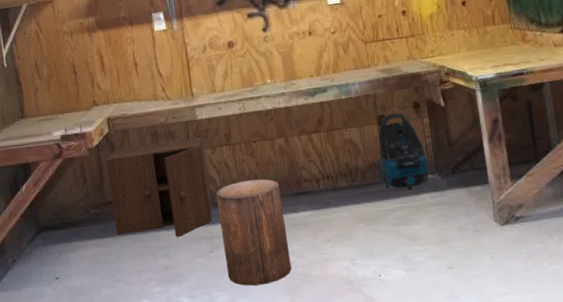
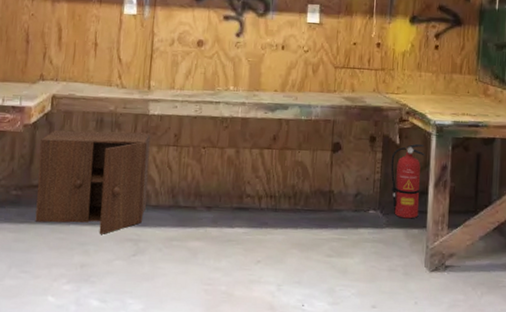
stool: present [216,178,292,286] -> none [146,185,220,298]
vacuum cleaner: present [376,112,429,189] -> none [321,142,373,221]
fire extinguisher: none [439,102,478,178] -> present [390,143,425,219]

